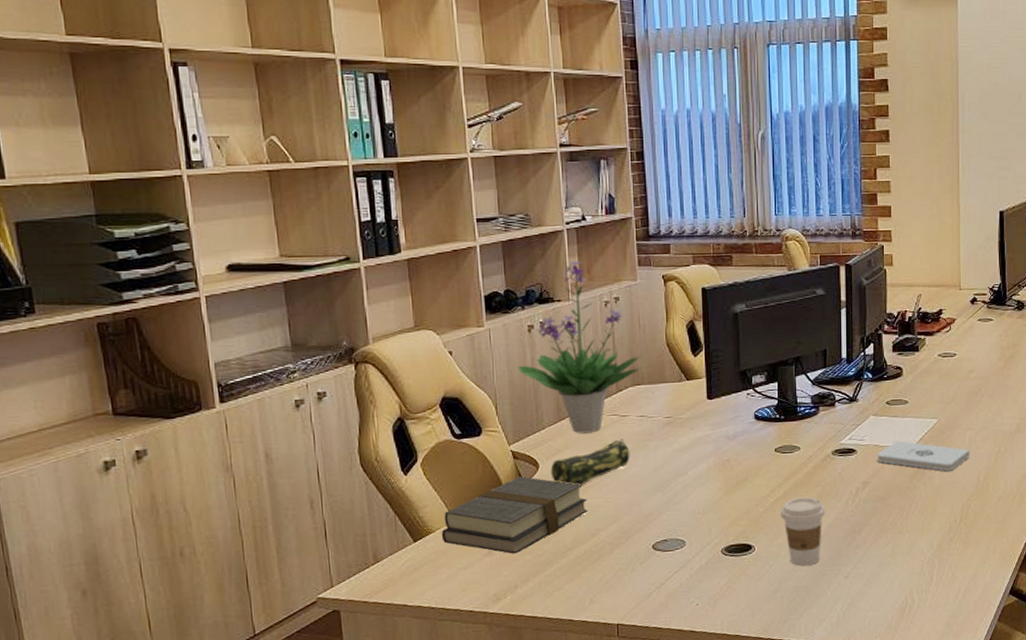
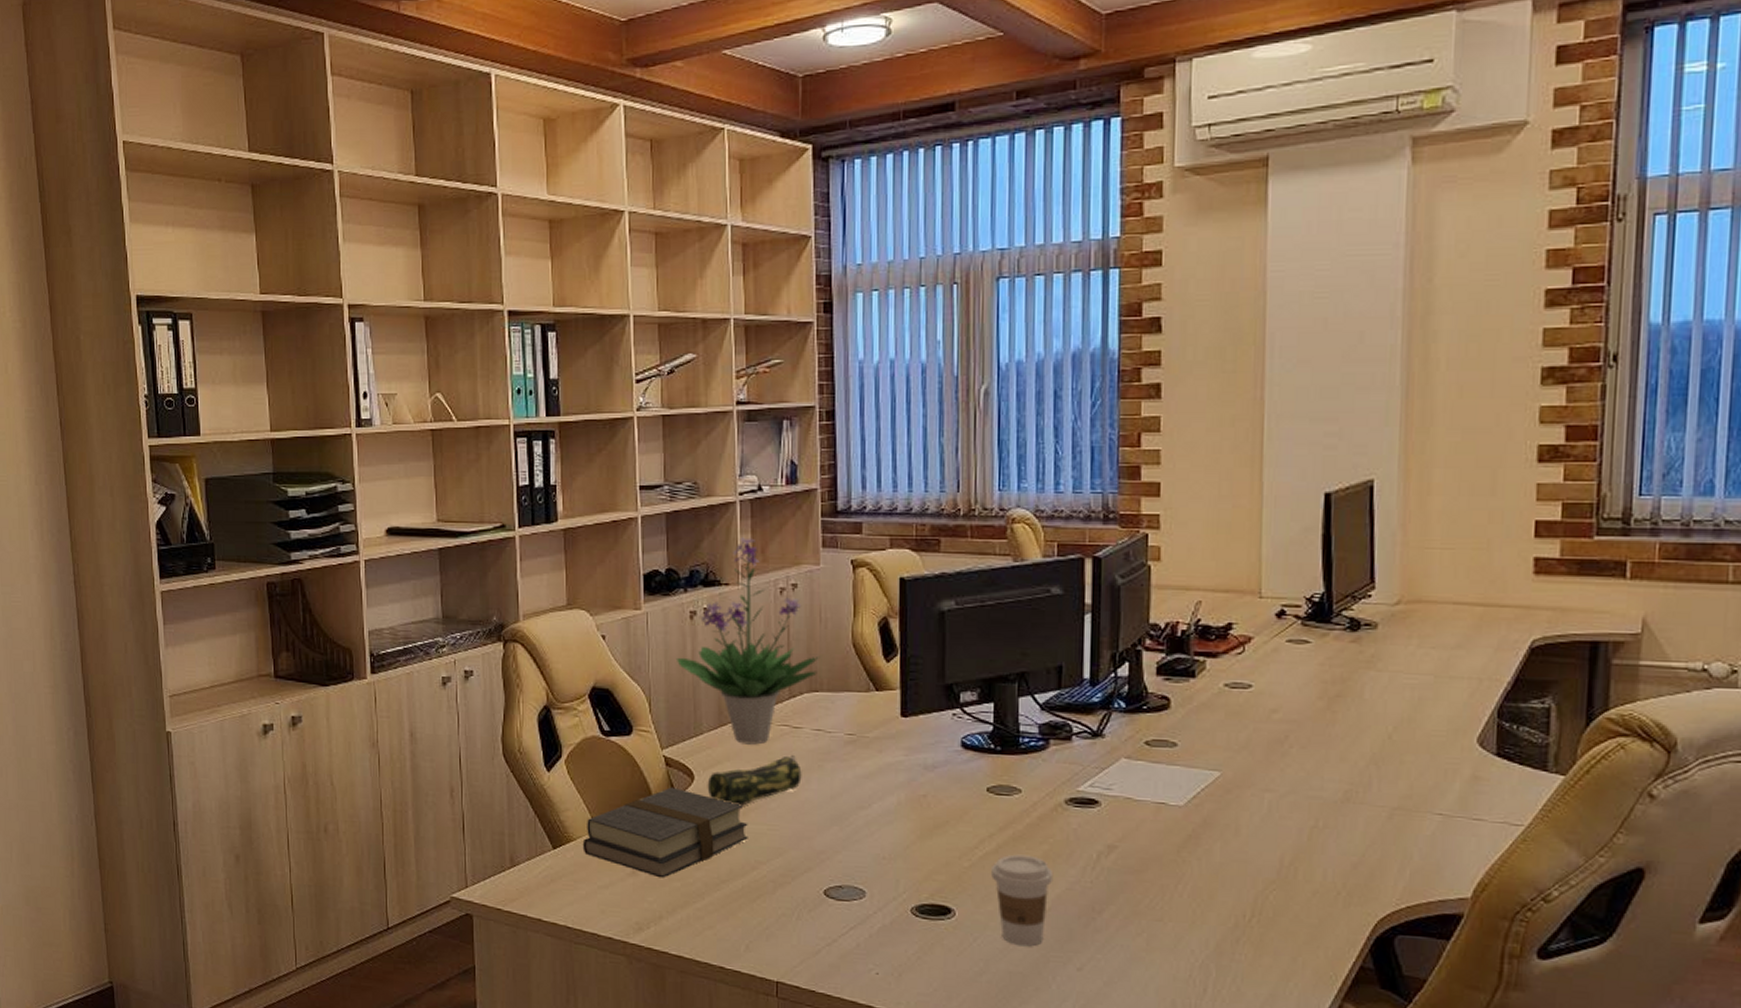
notepad: present [877,441,970,471] -> none [1129,796,1269,845]

